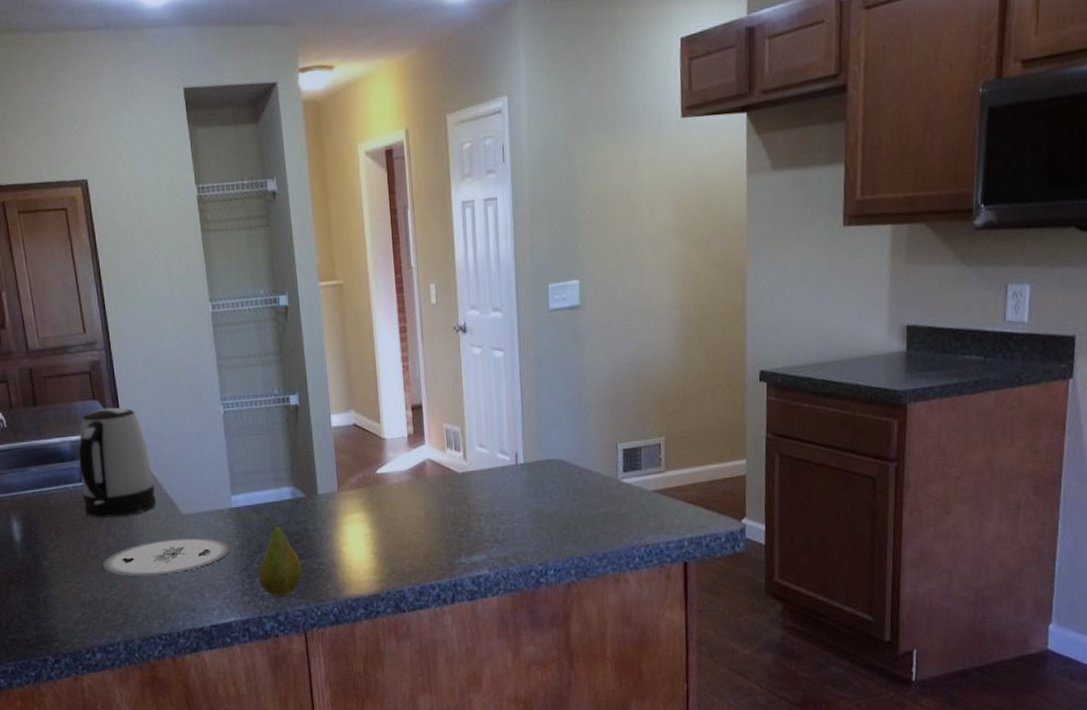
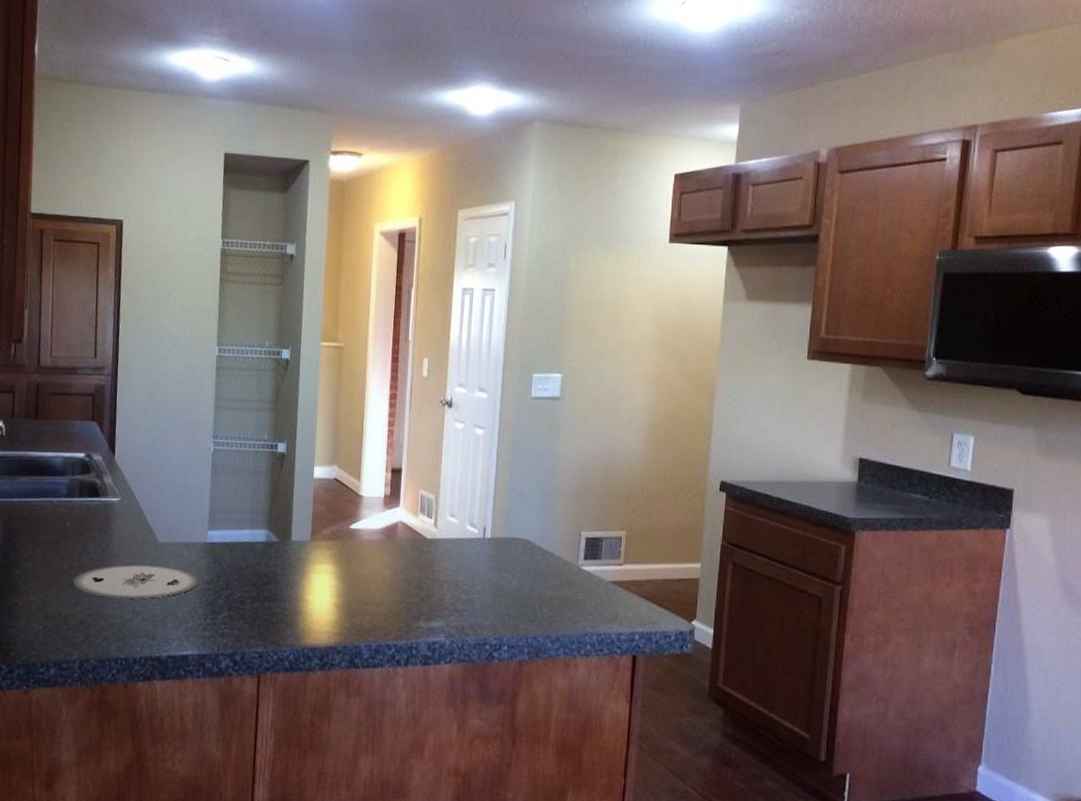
kettle: present [78,407,157,518] -> none [65,430,137,536]
fruit: present [258,517,302,597] -> none [221,556,265,636]

